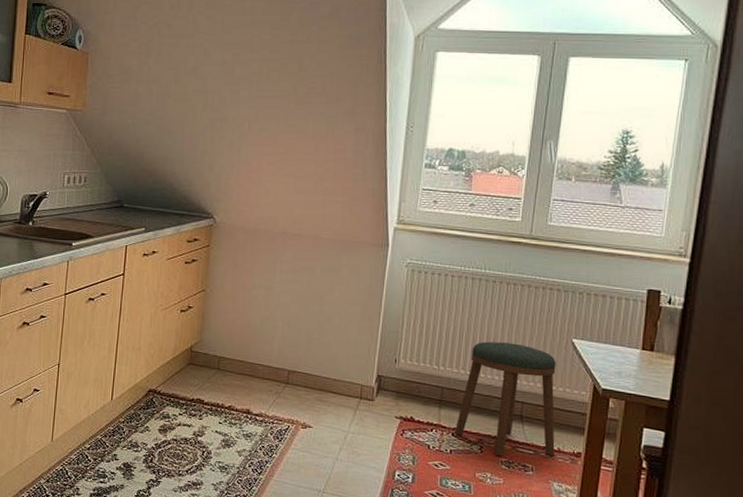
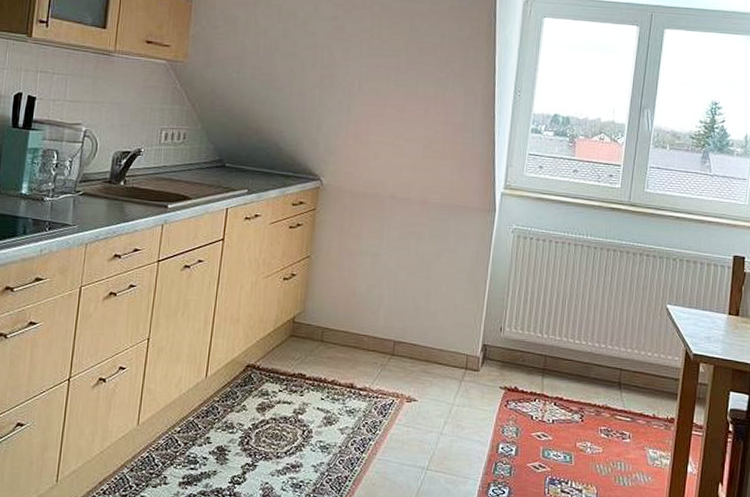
stool: present [455,341,556,456] -> none [557,308,652,424]

